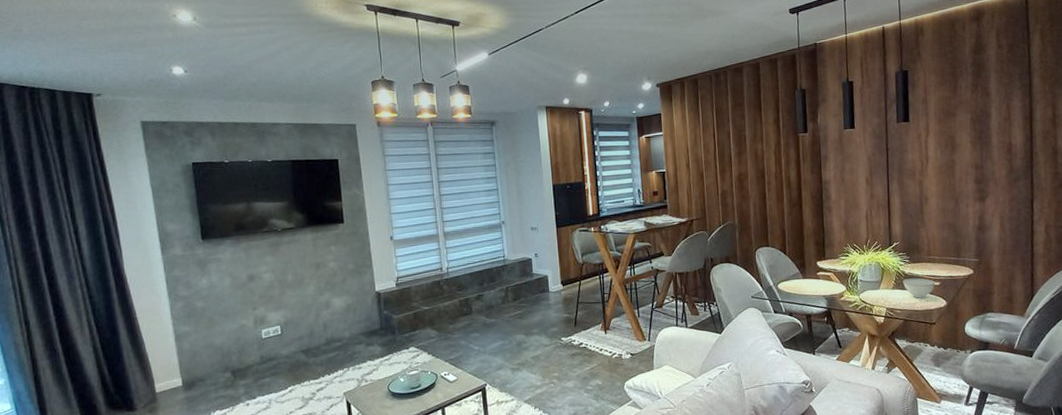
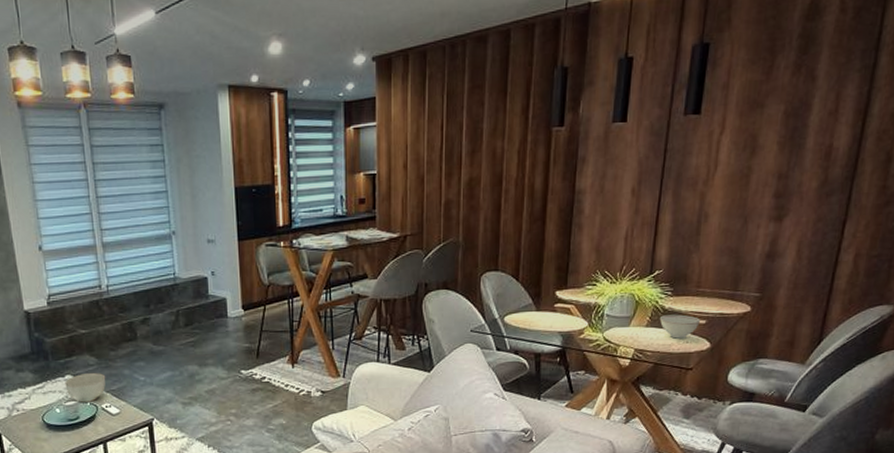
bowl: none [409,343,445,372] -> present [65,372,106,403]

